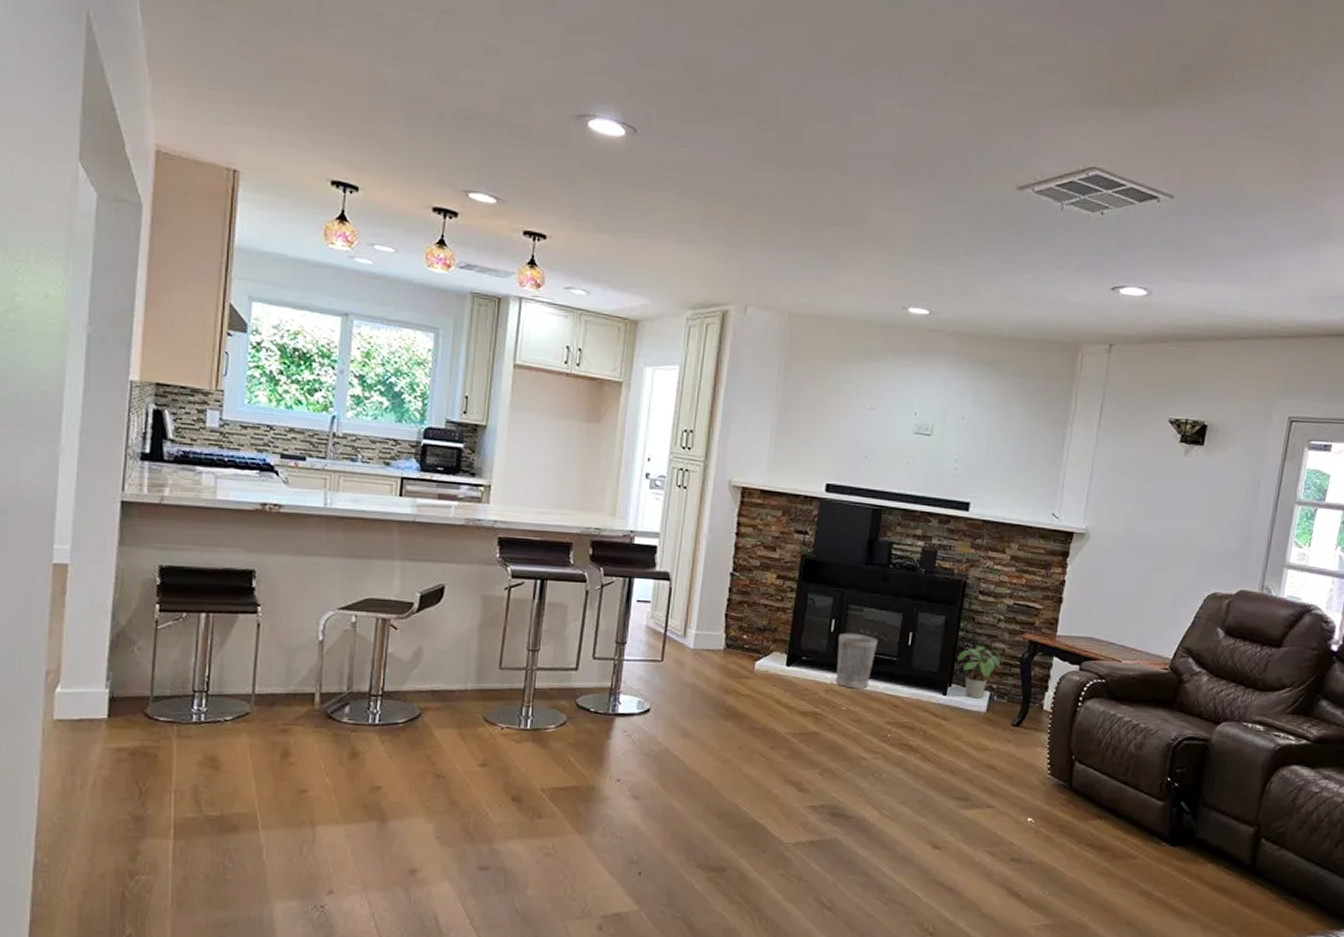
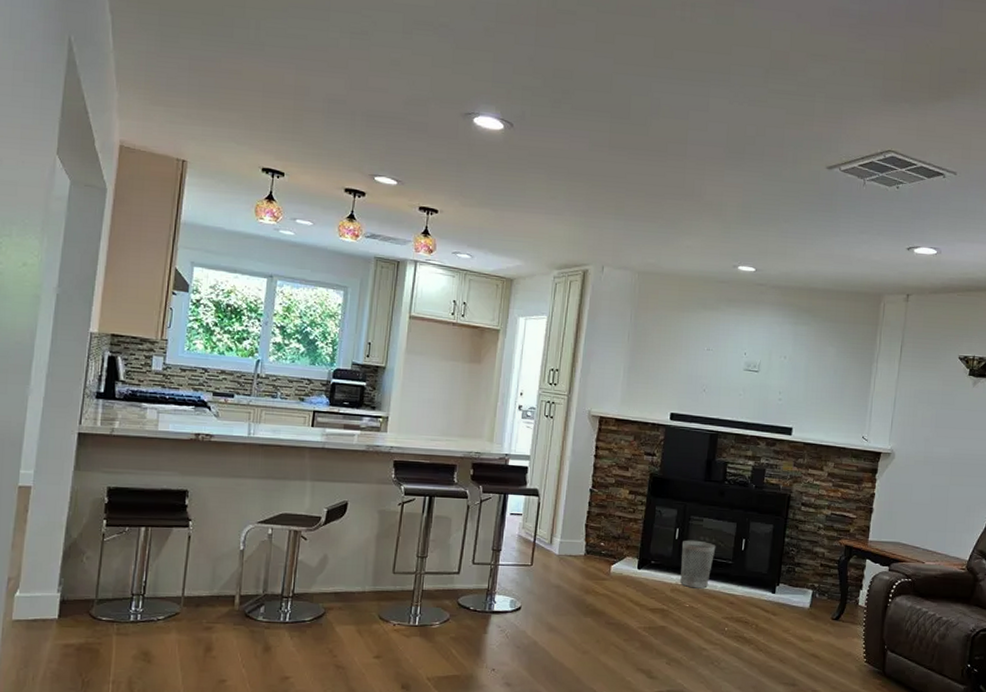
potted plant: present [957,645,1003,699] -> none [784,549,823,596]

